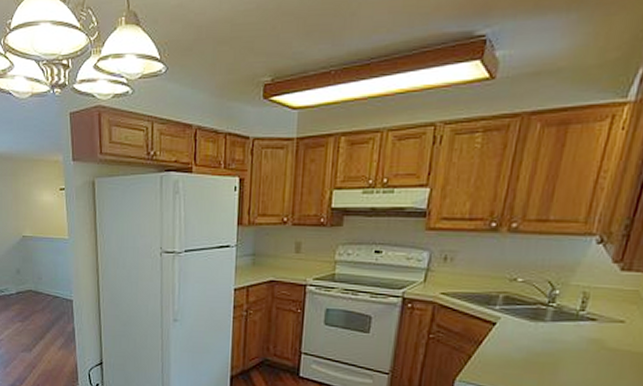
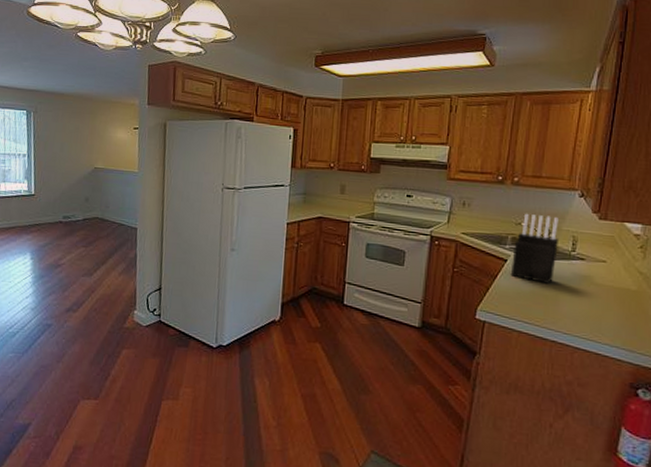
knife block: none [499,266,567,351] -> present [510,213,559,285]

